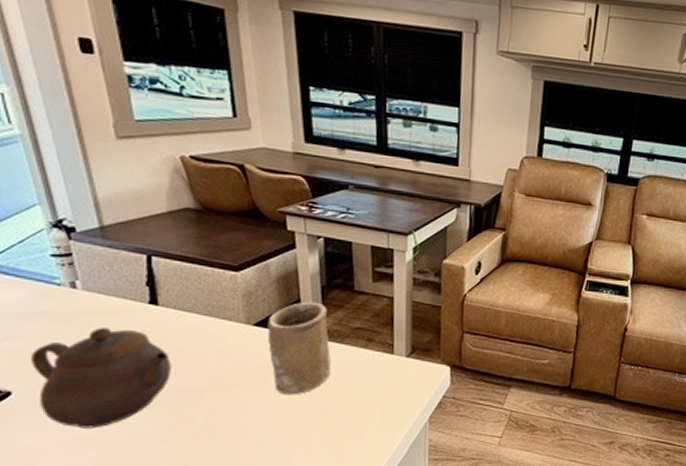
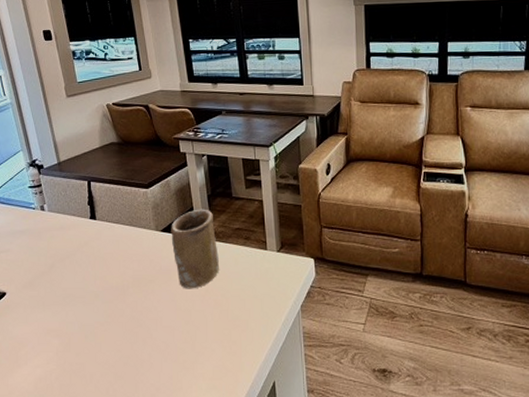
teapot: present [30,326,172,429] -> none [17,239,106,321]

